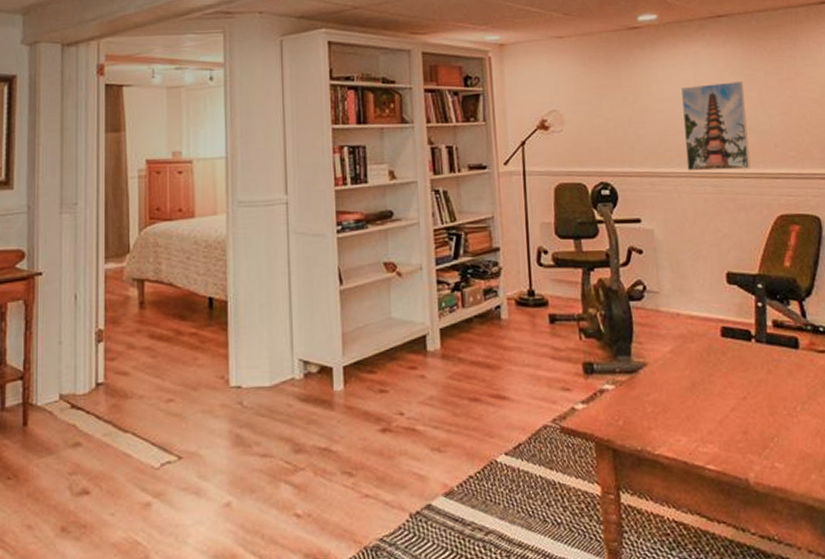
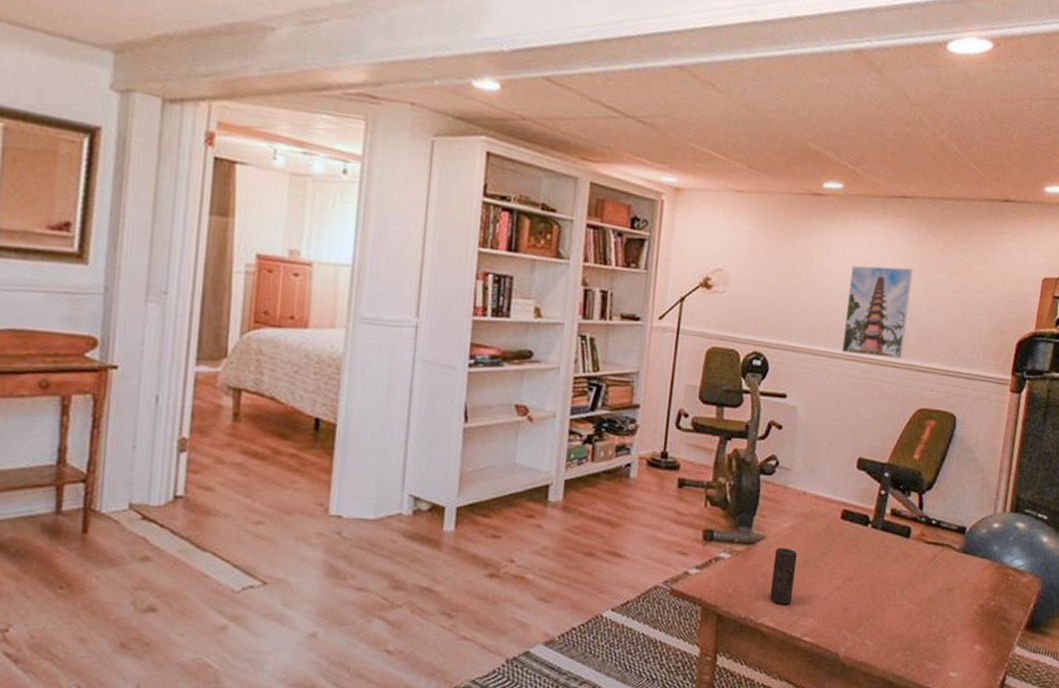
candle: none [659,372,687,432] -> present [770,547,798,605]

